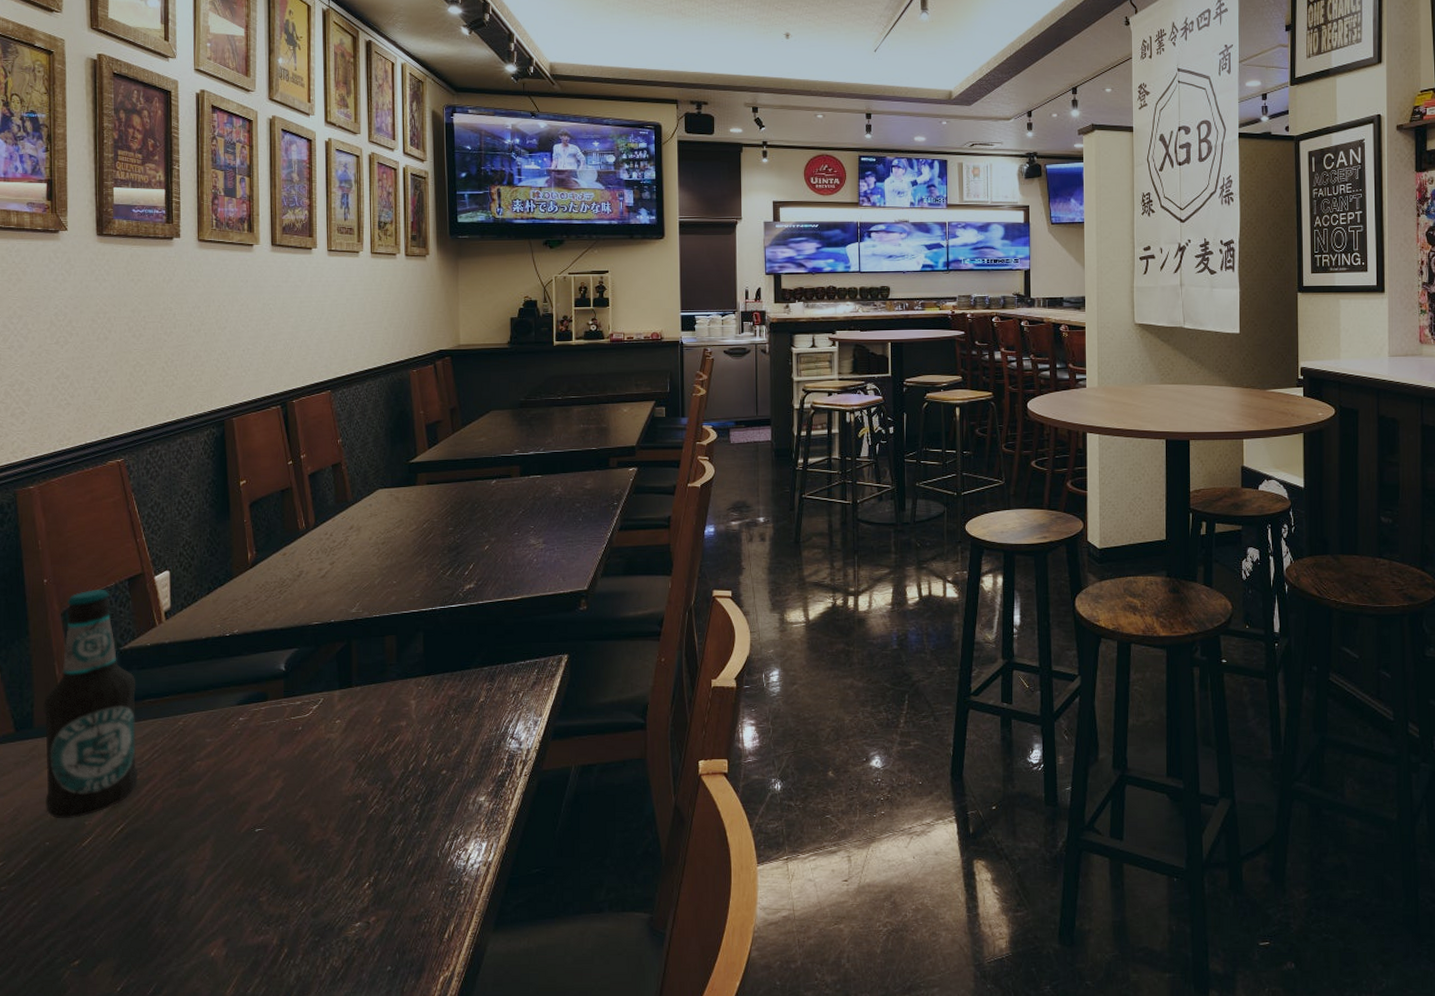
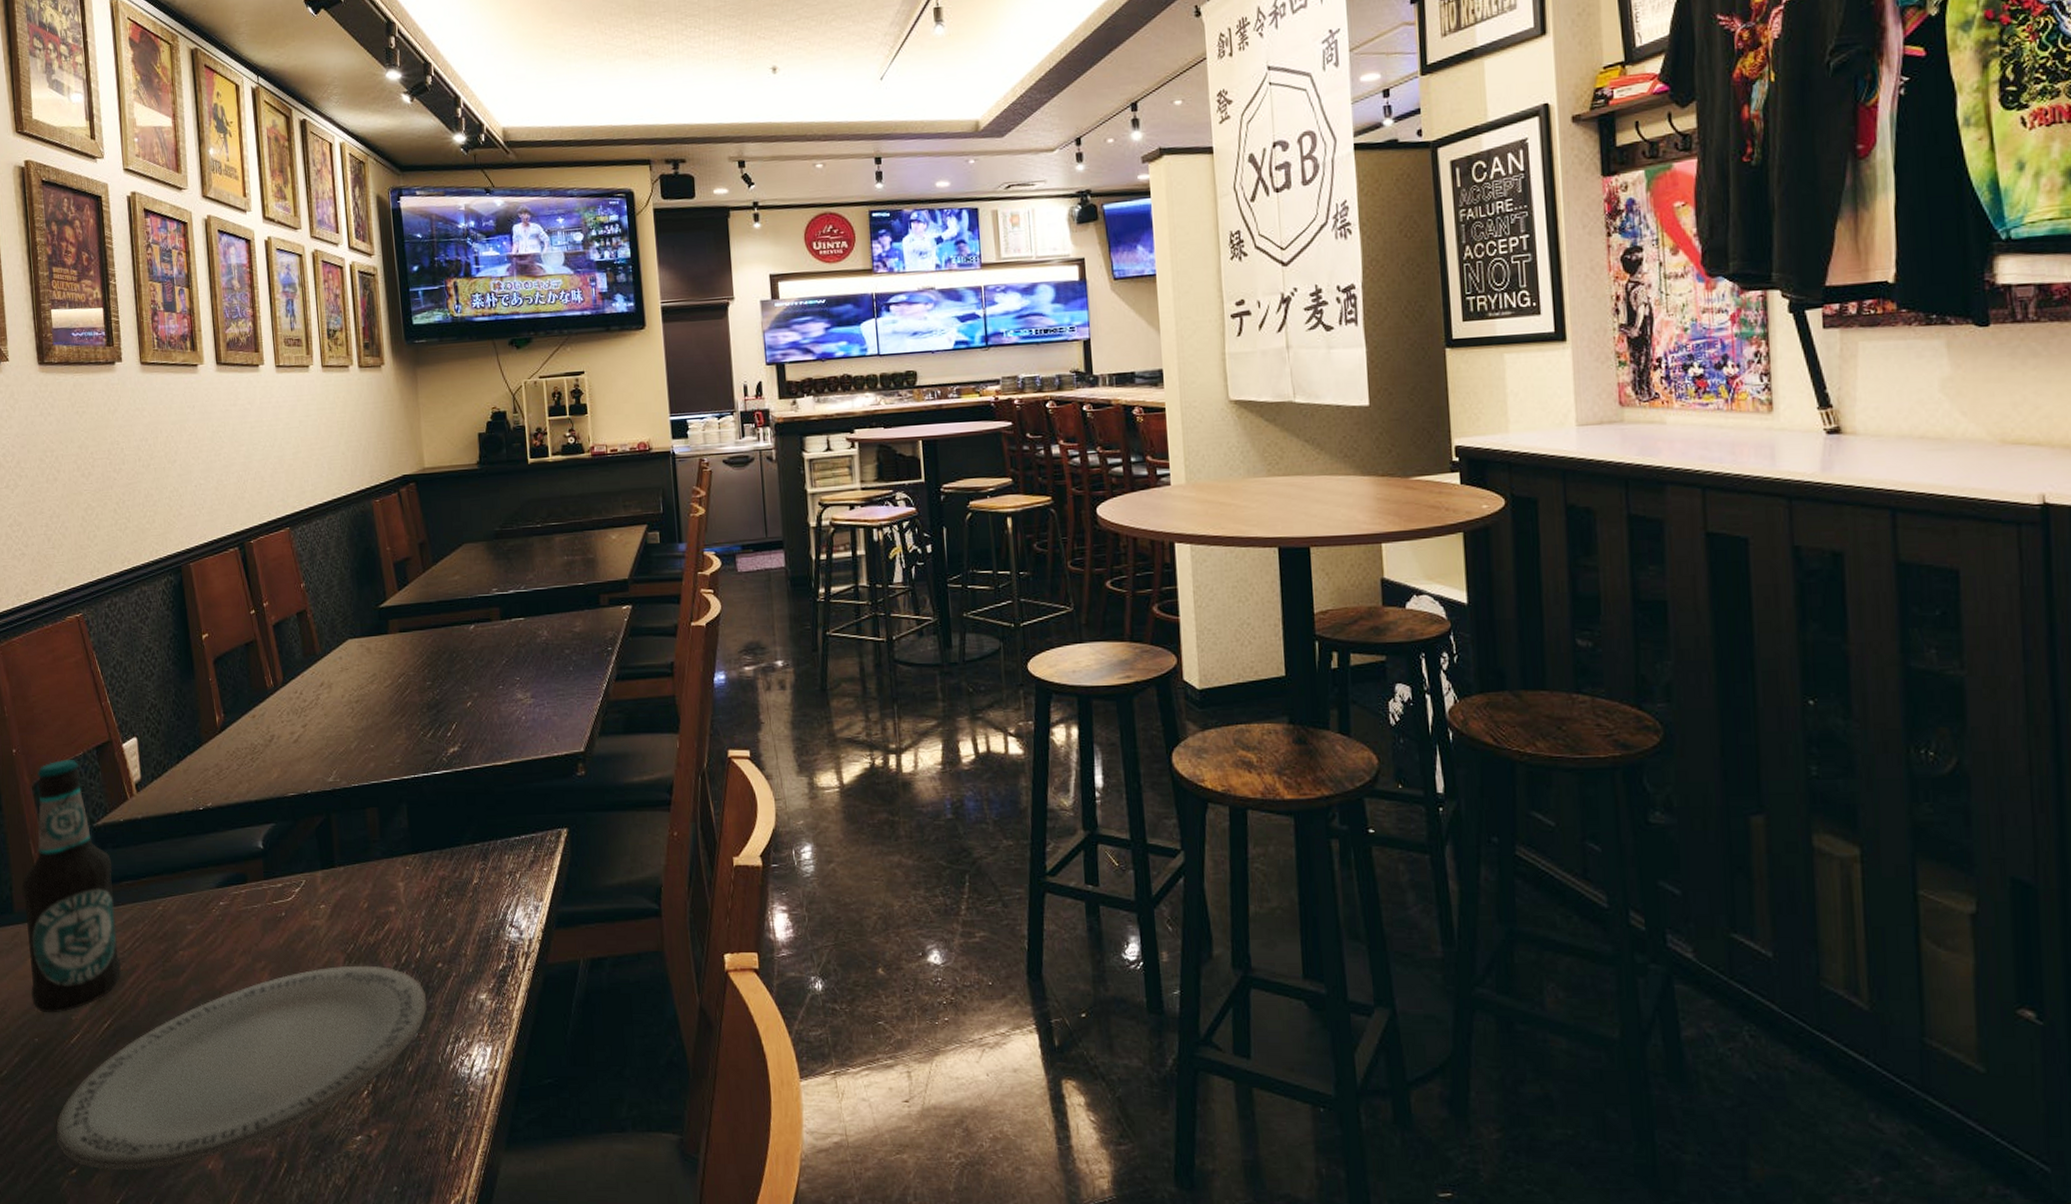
plate: none [60,773,429,961] -> present [55,965,427,1171]

